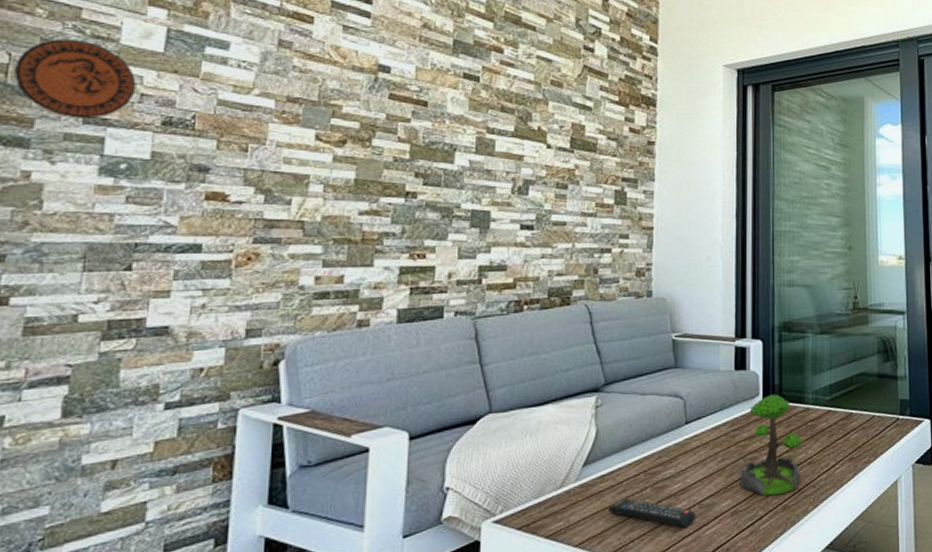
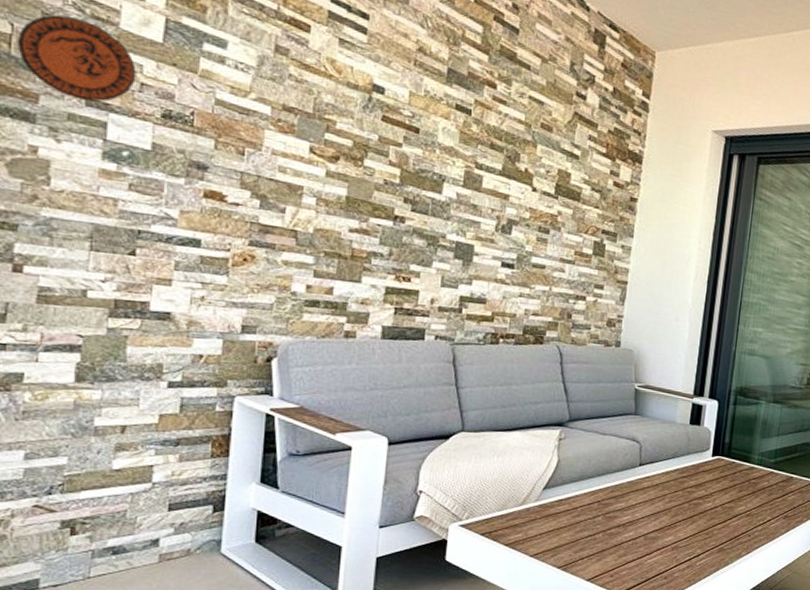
remote control: present [608,498,696,528] -> none [563,522,641,554]
plant: present [741,394,803,497] -> none [683,450,745,539]

